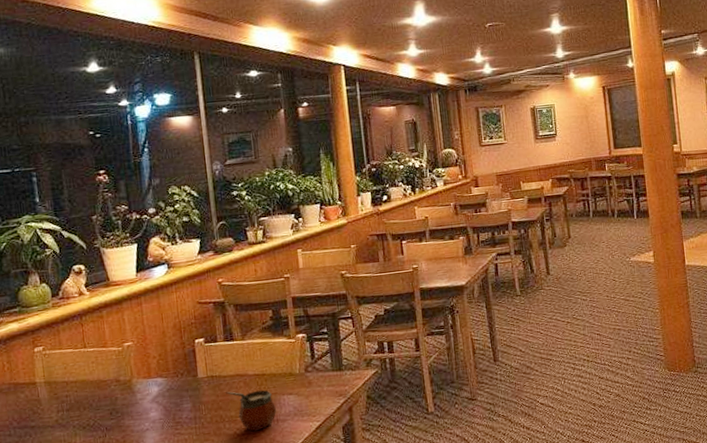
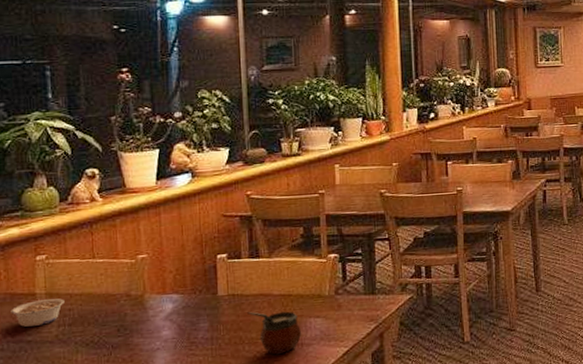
legume: none [15,386,62,414] -> present [11,298,65,327]

